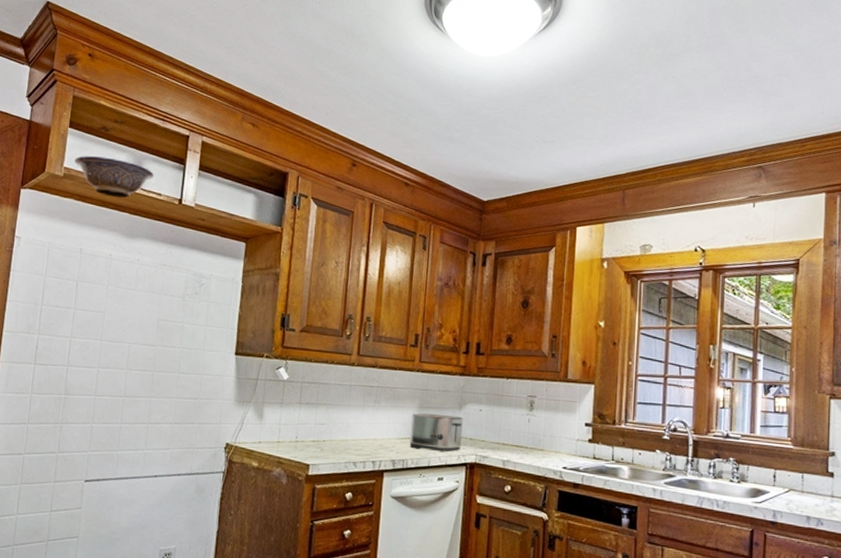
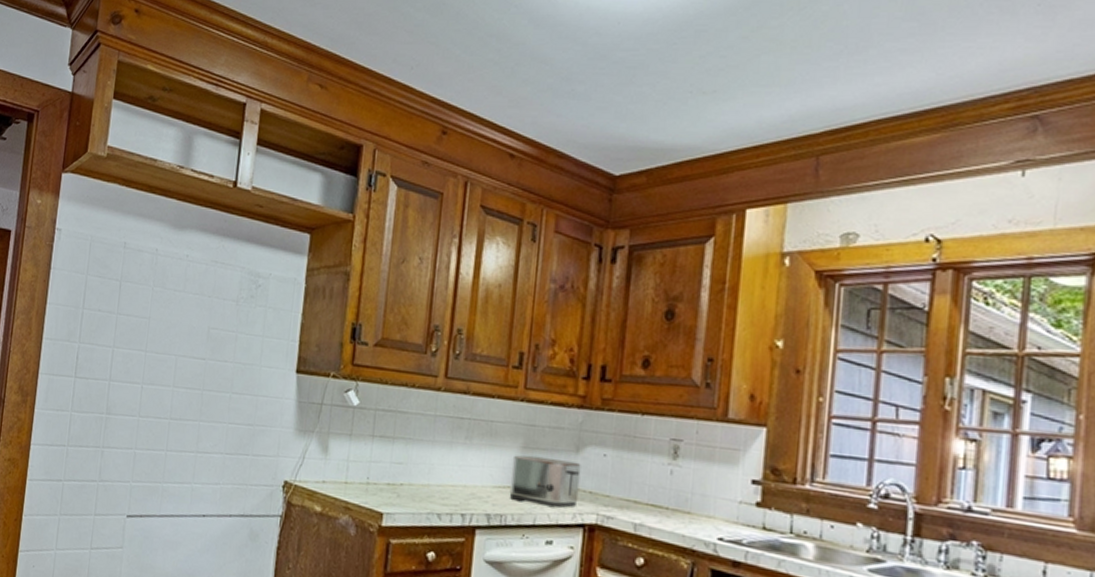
decorative bowl: present [74,156,154,198] -> none [118,132,206,181]

